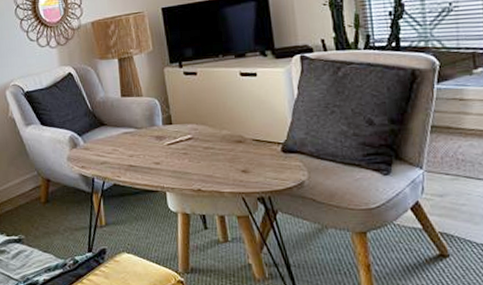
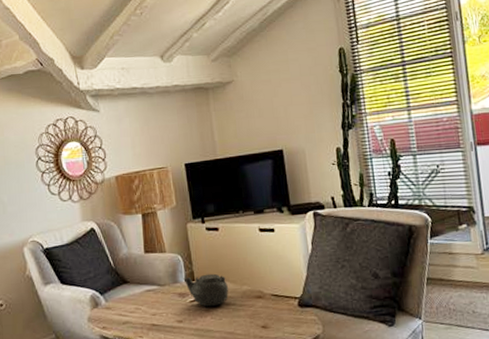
teapot: none [160,117,208,150] -> present [183,273,229,307]

